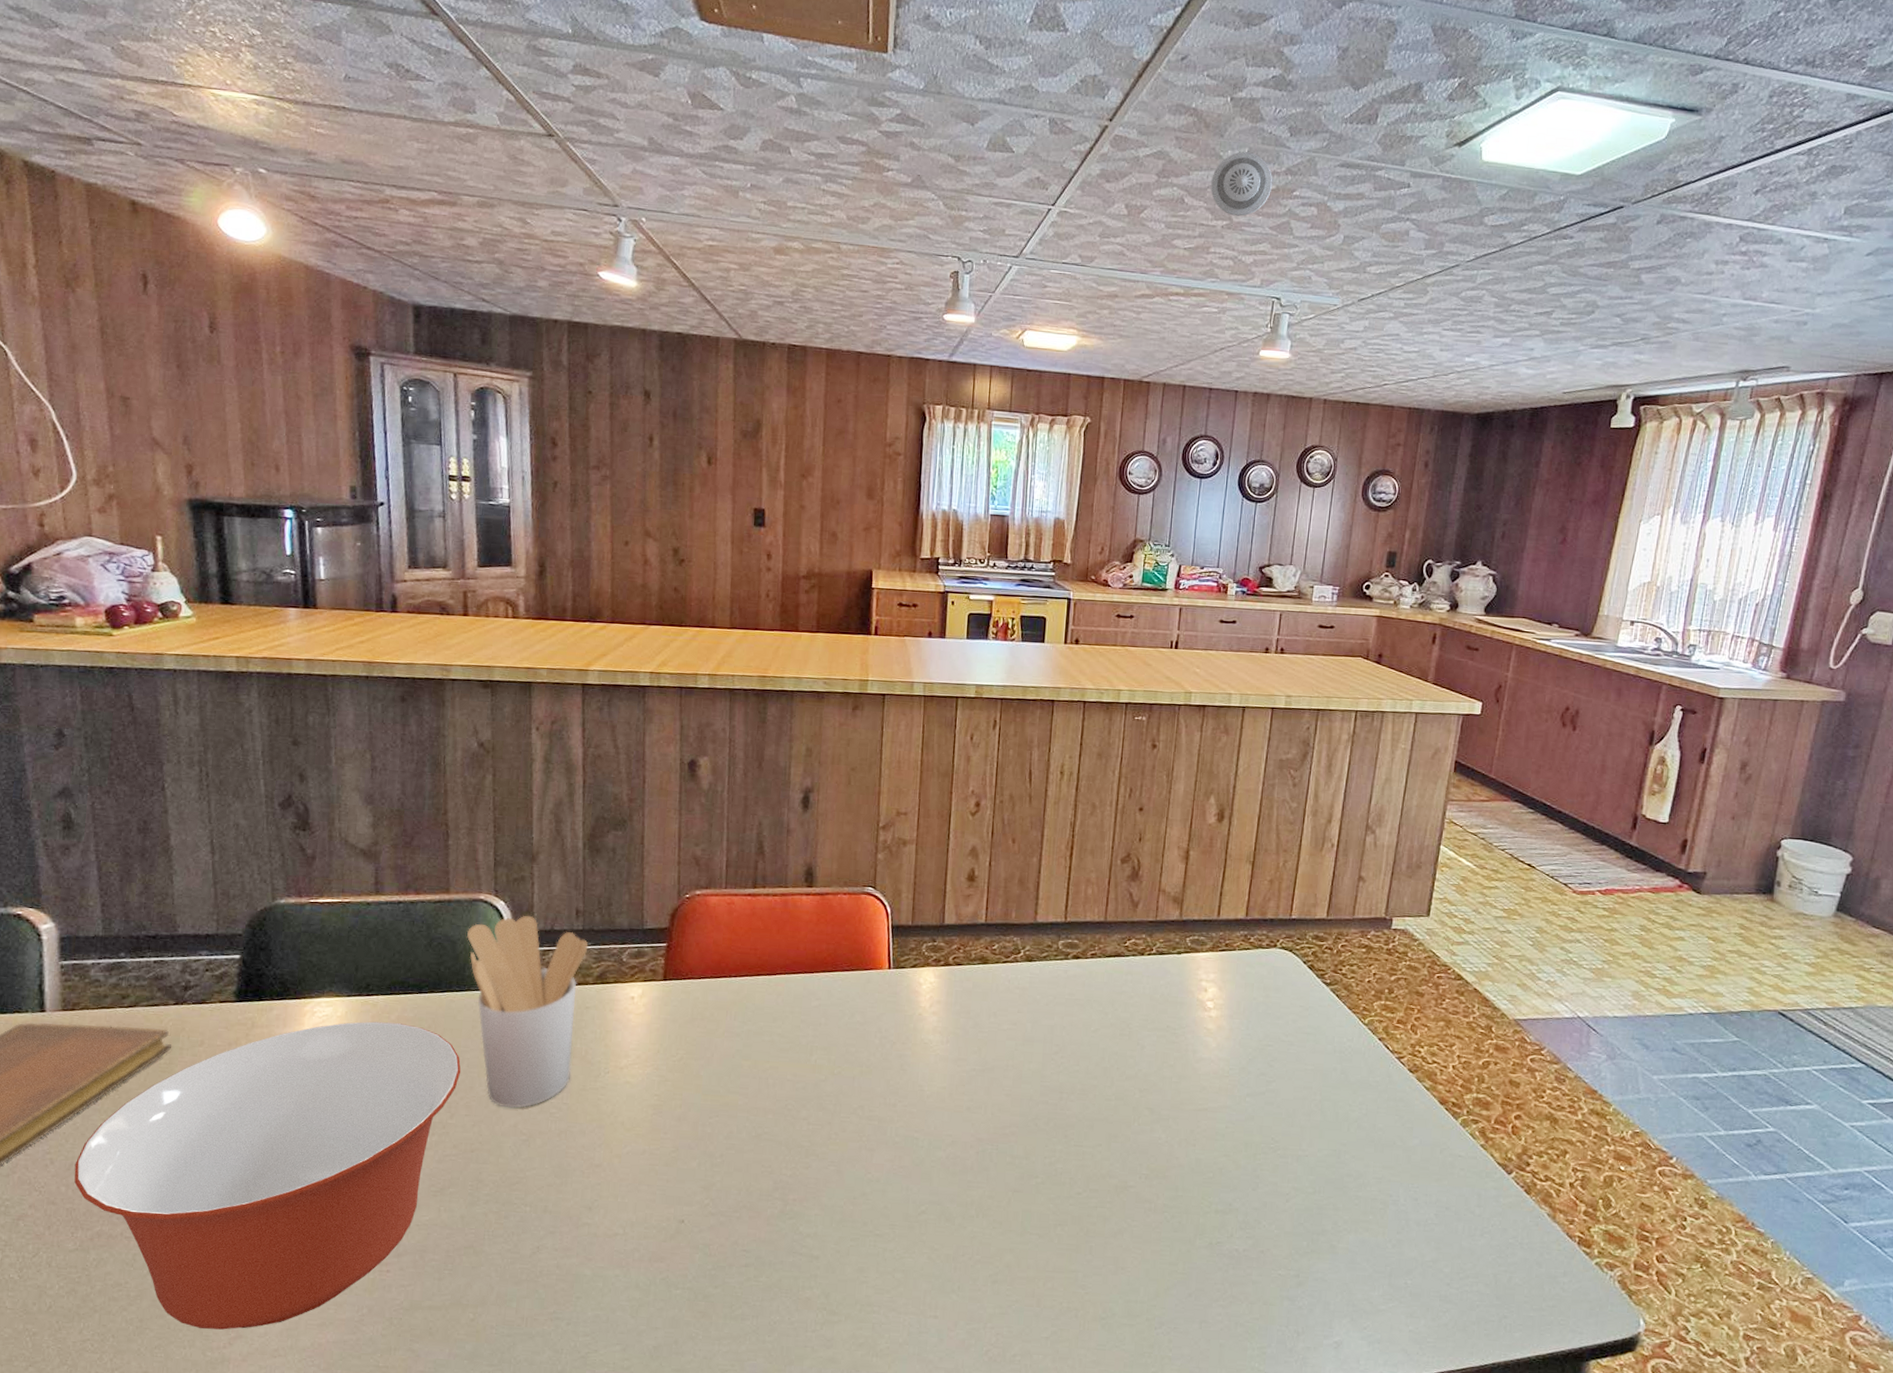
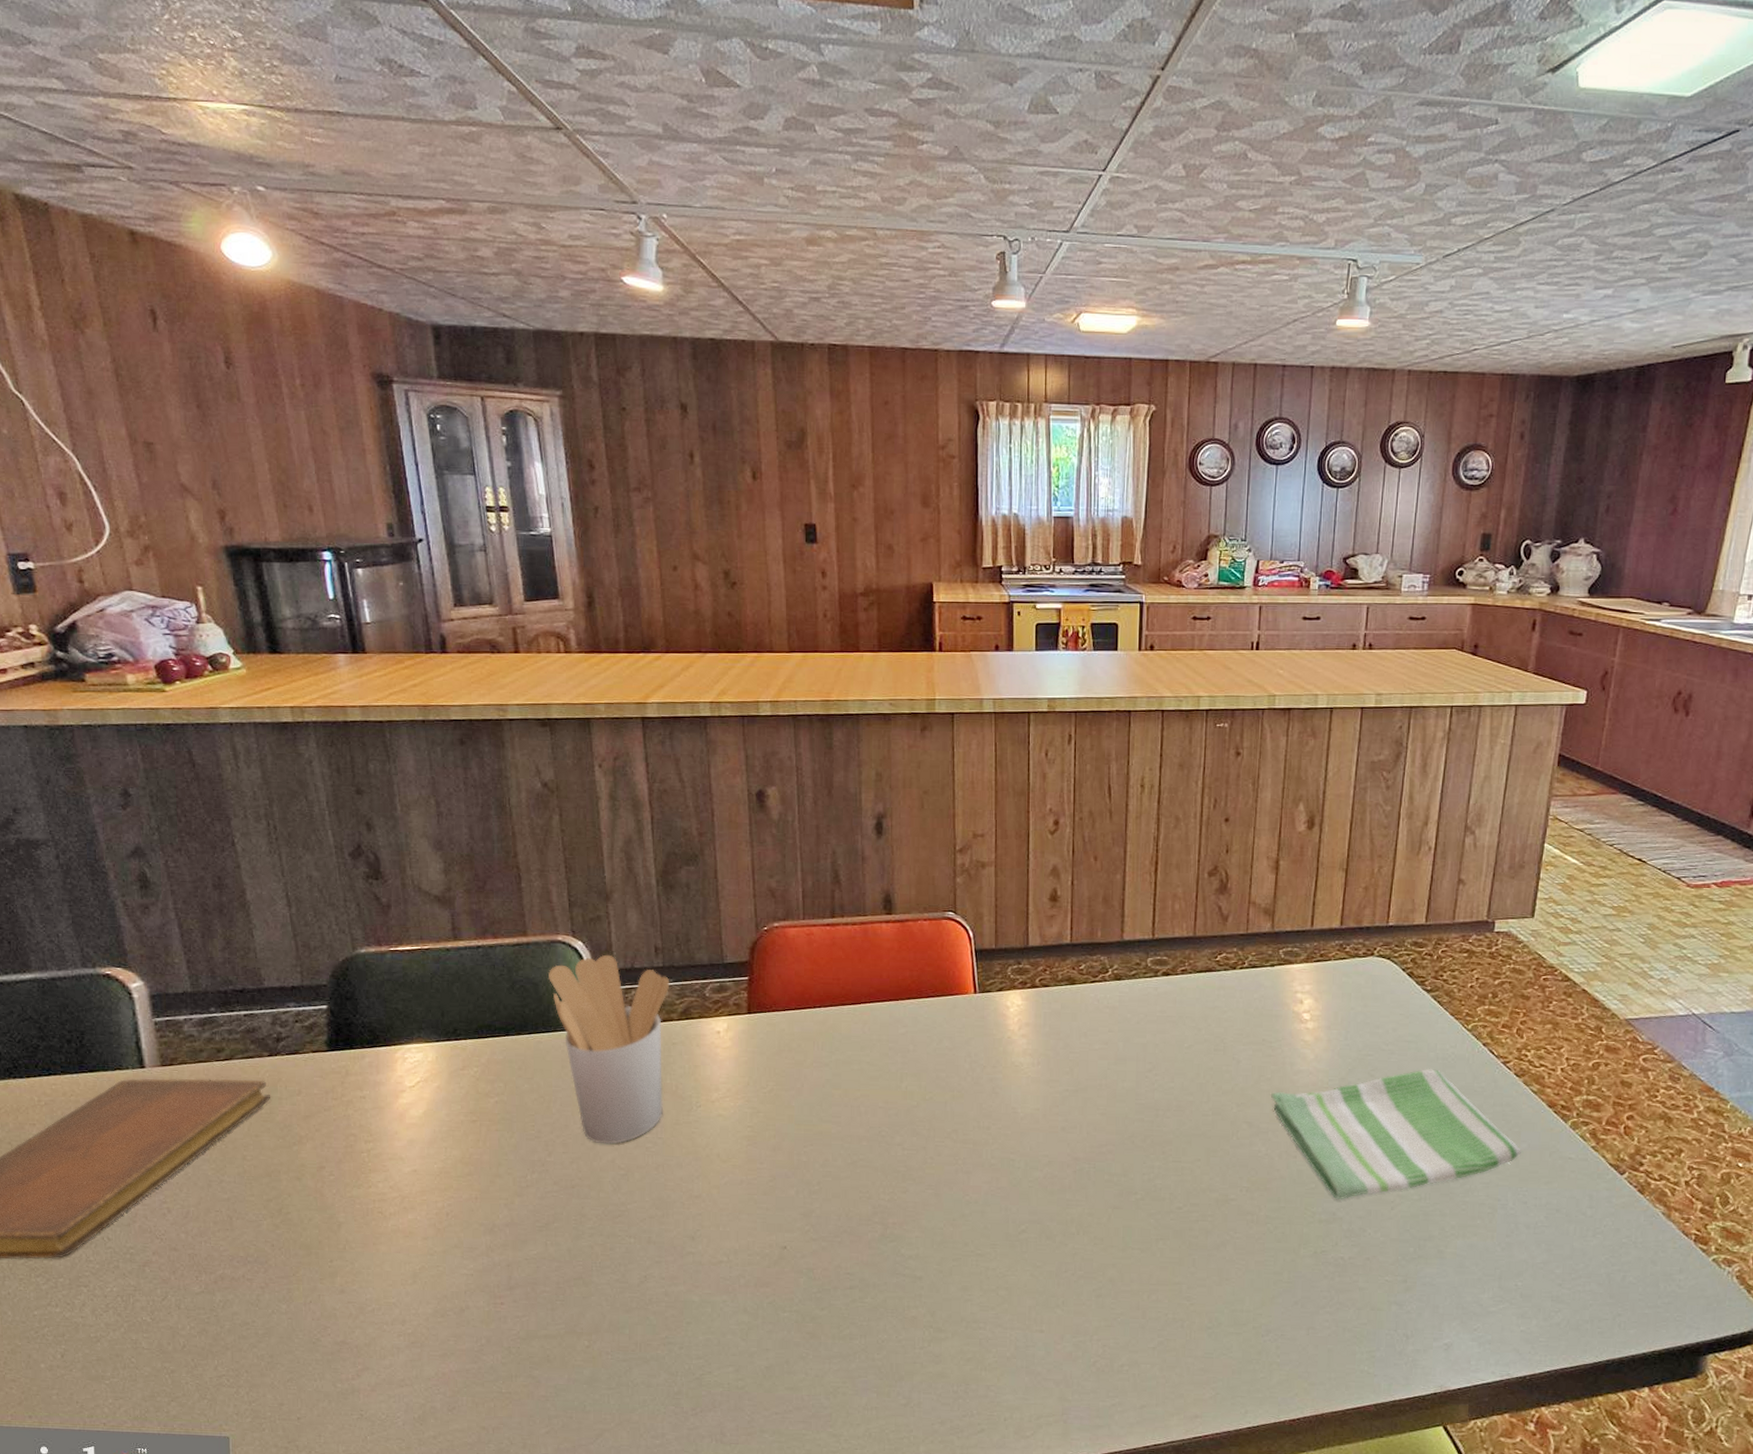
mixing bowl: present [74,1021,461,1330] -> none [191,1065,555,1363]
dish towel: none [1173,1060,1413,1191] -> present [1271,1068,1521,1200]
smoke detector: present [1211,151,1273,217] -> none [1276,95,1345,170]

